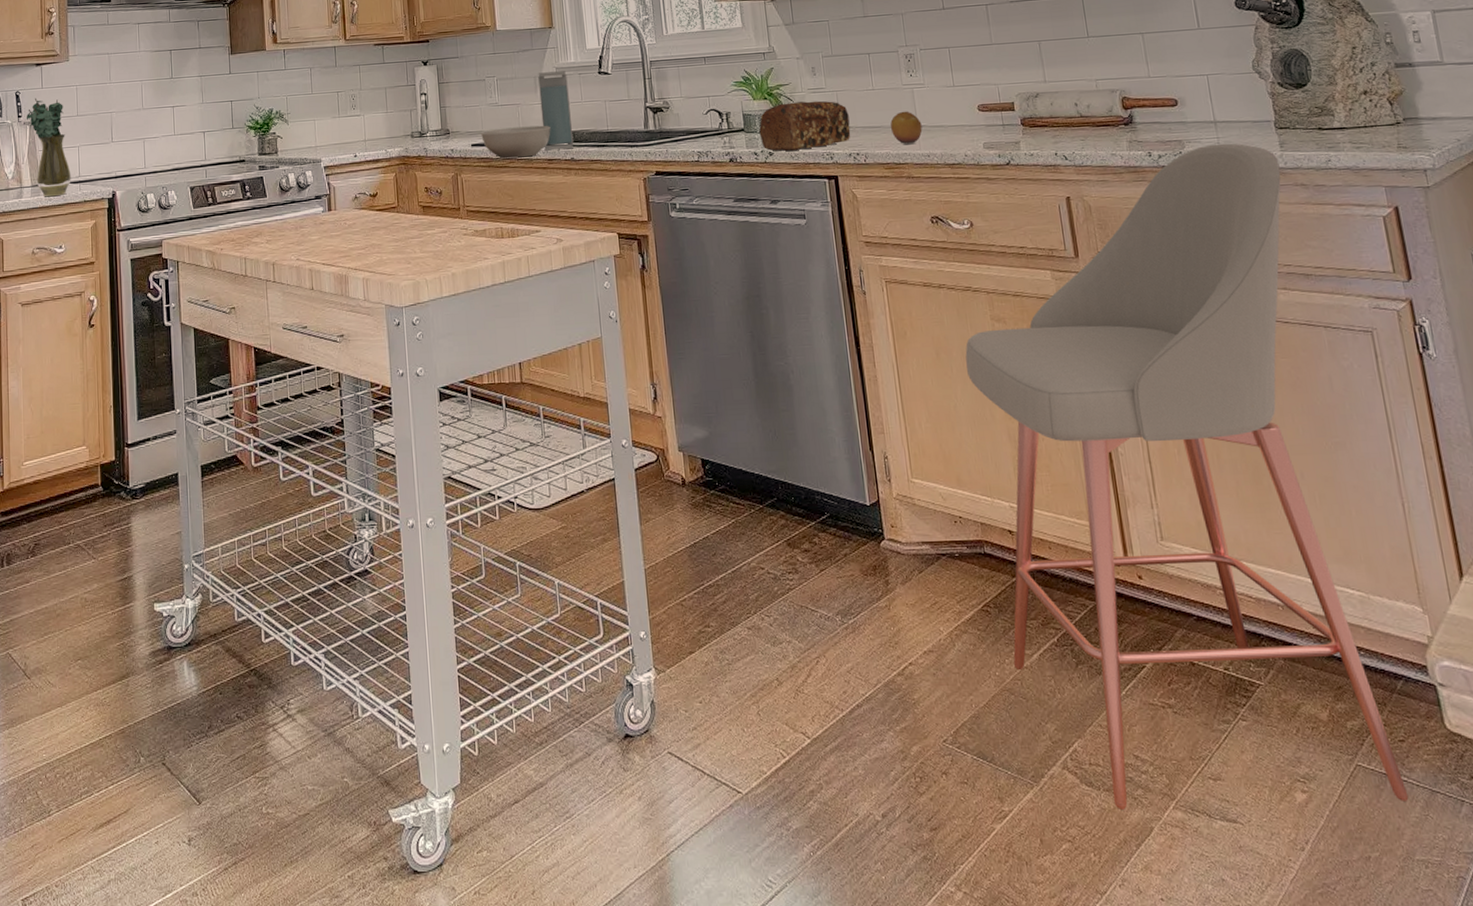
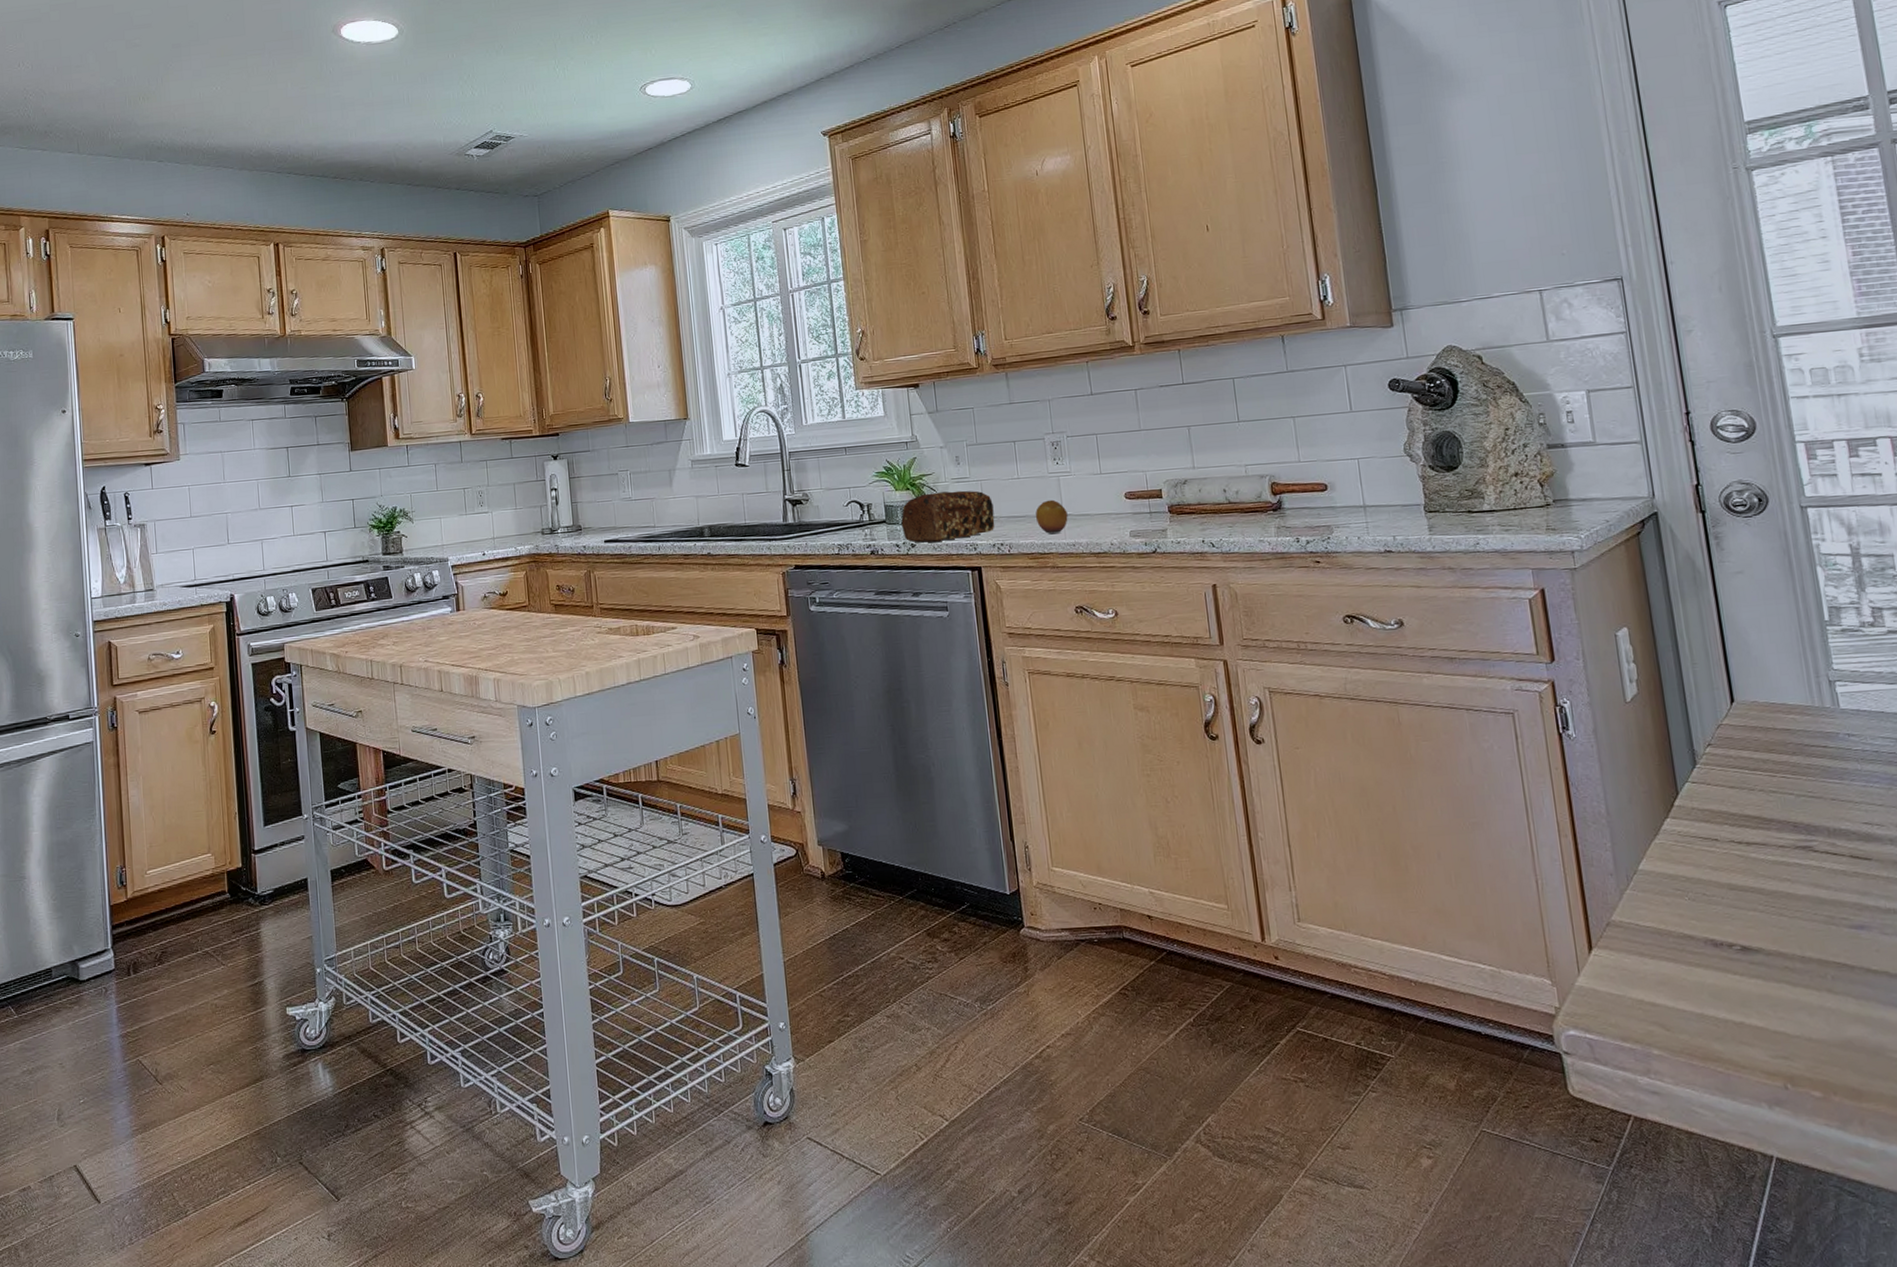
vase: present [26,98,71,197] -> none [136,499,187,602]
bowl: present [480,125,551,159] -> none [613,519,687,555]
soap dispenser: present [538,71,574,151] -> none [673,463,711,546]
bar stool: present [965,143,1409,810] -> none [1107,527,1531,1179]

